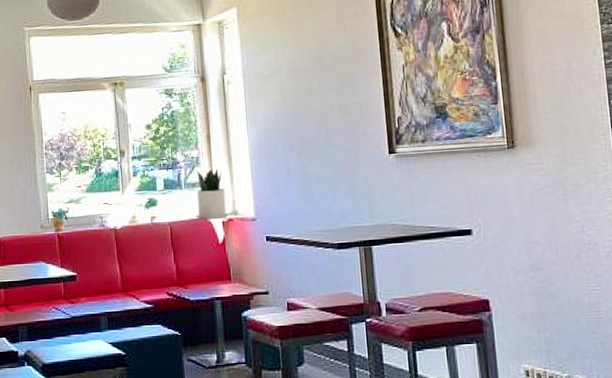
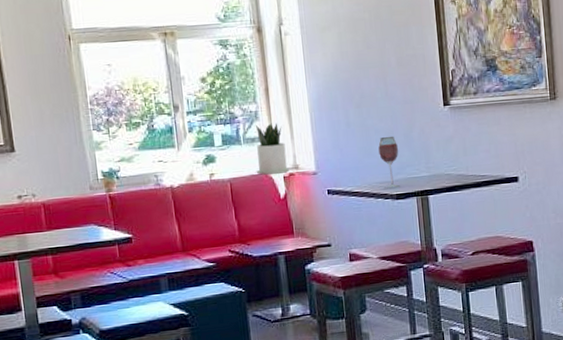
wineglass: none [319,183,343,238] -> present [378,136,401,189]

